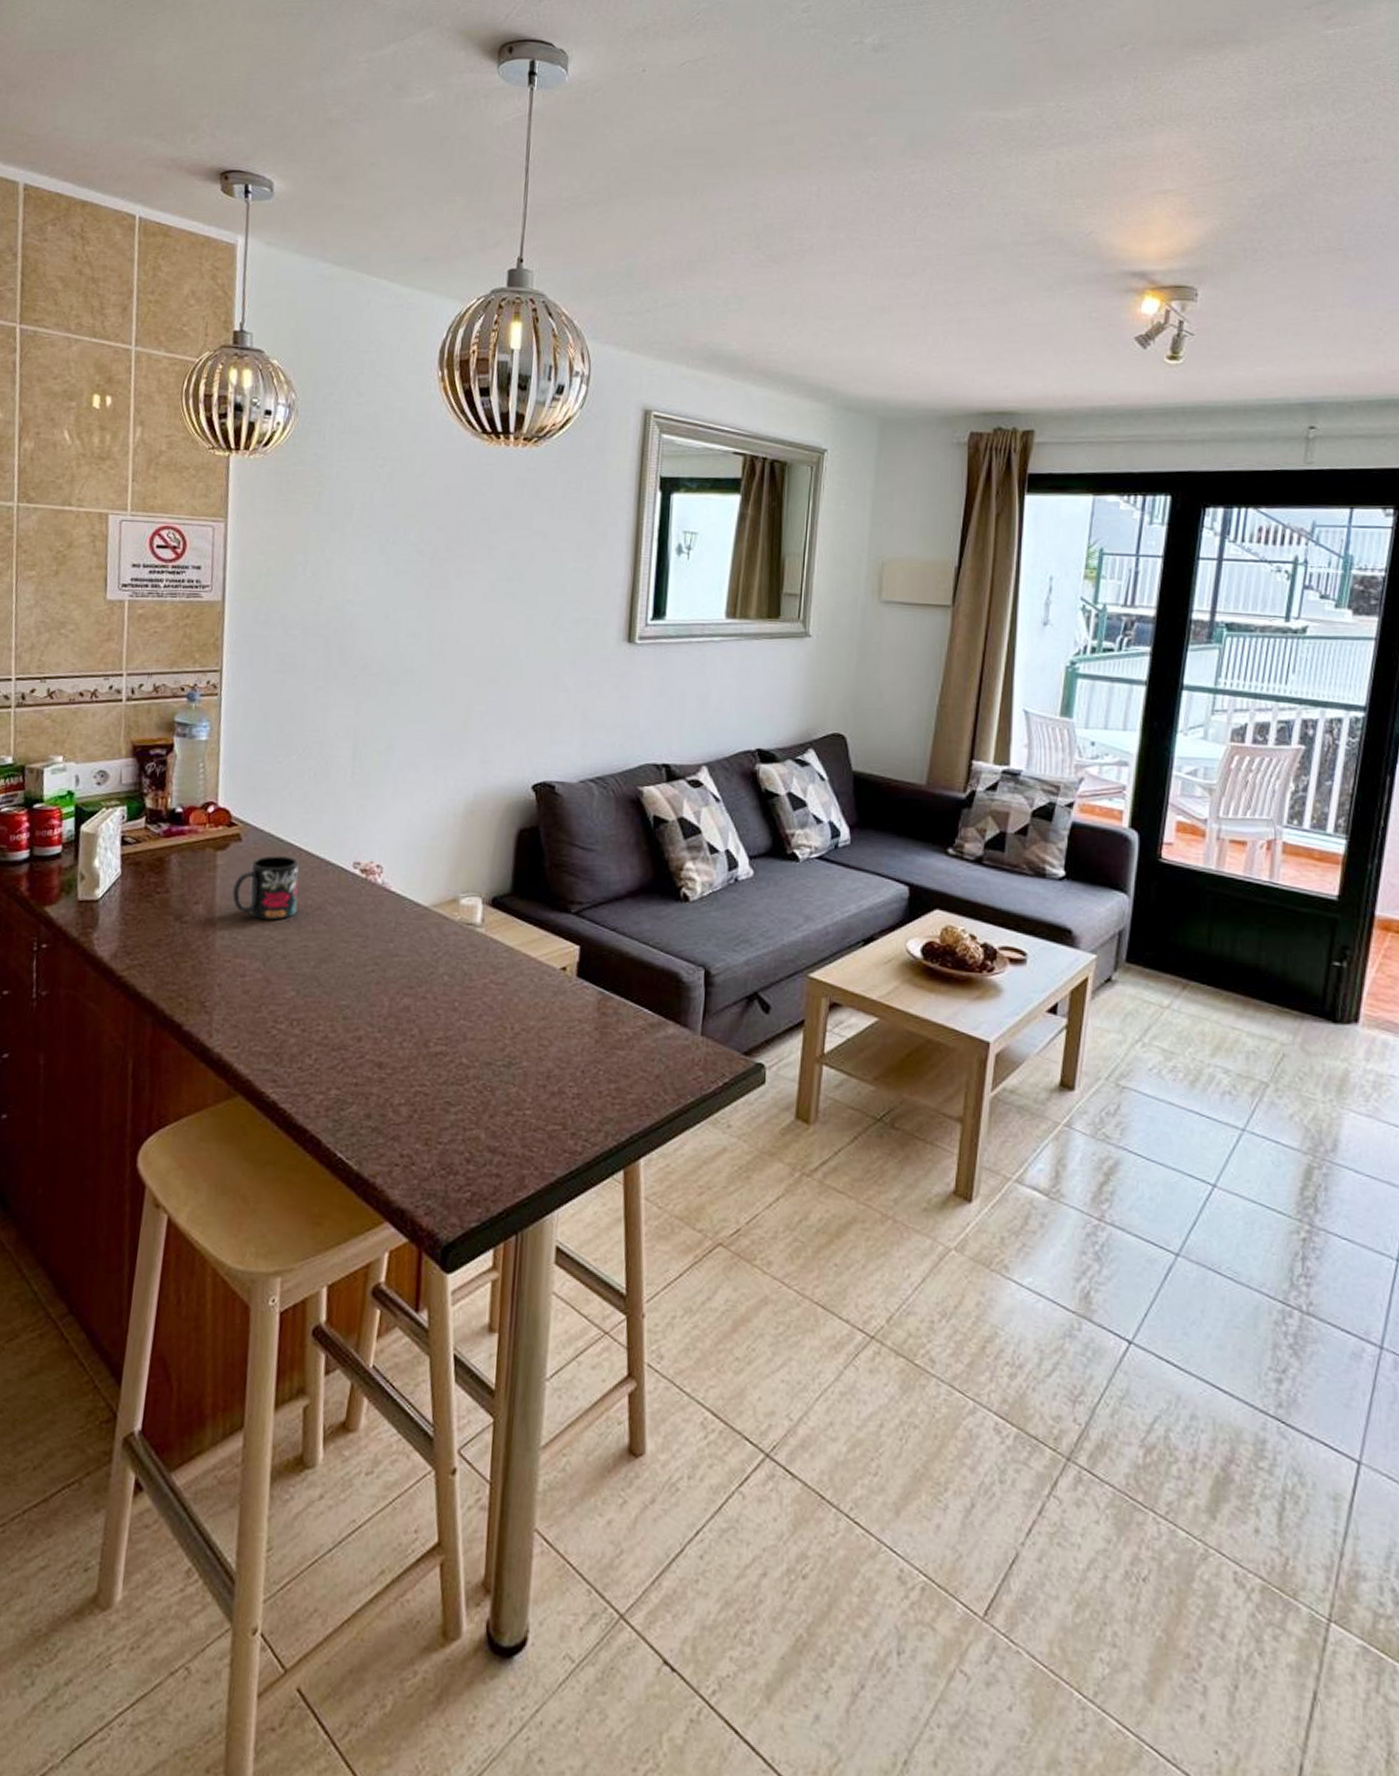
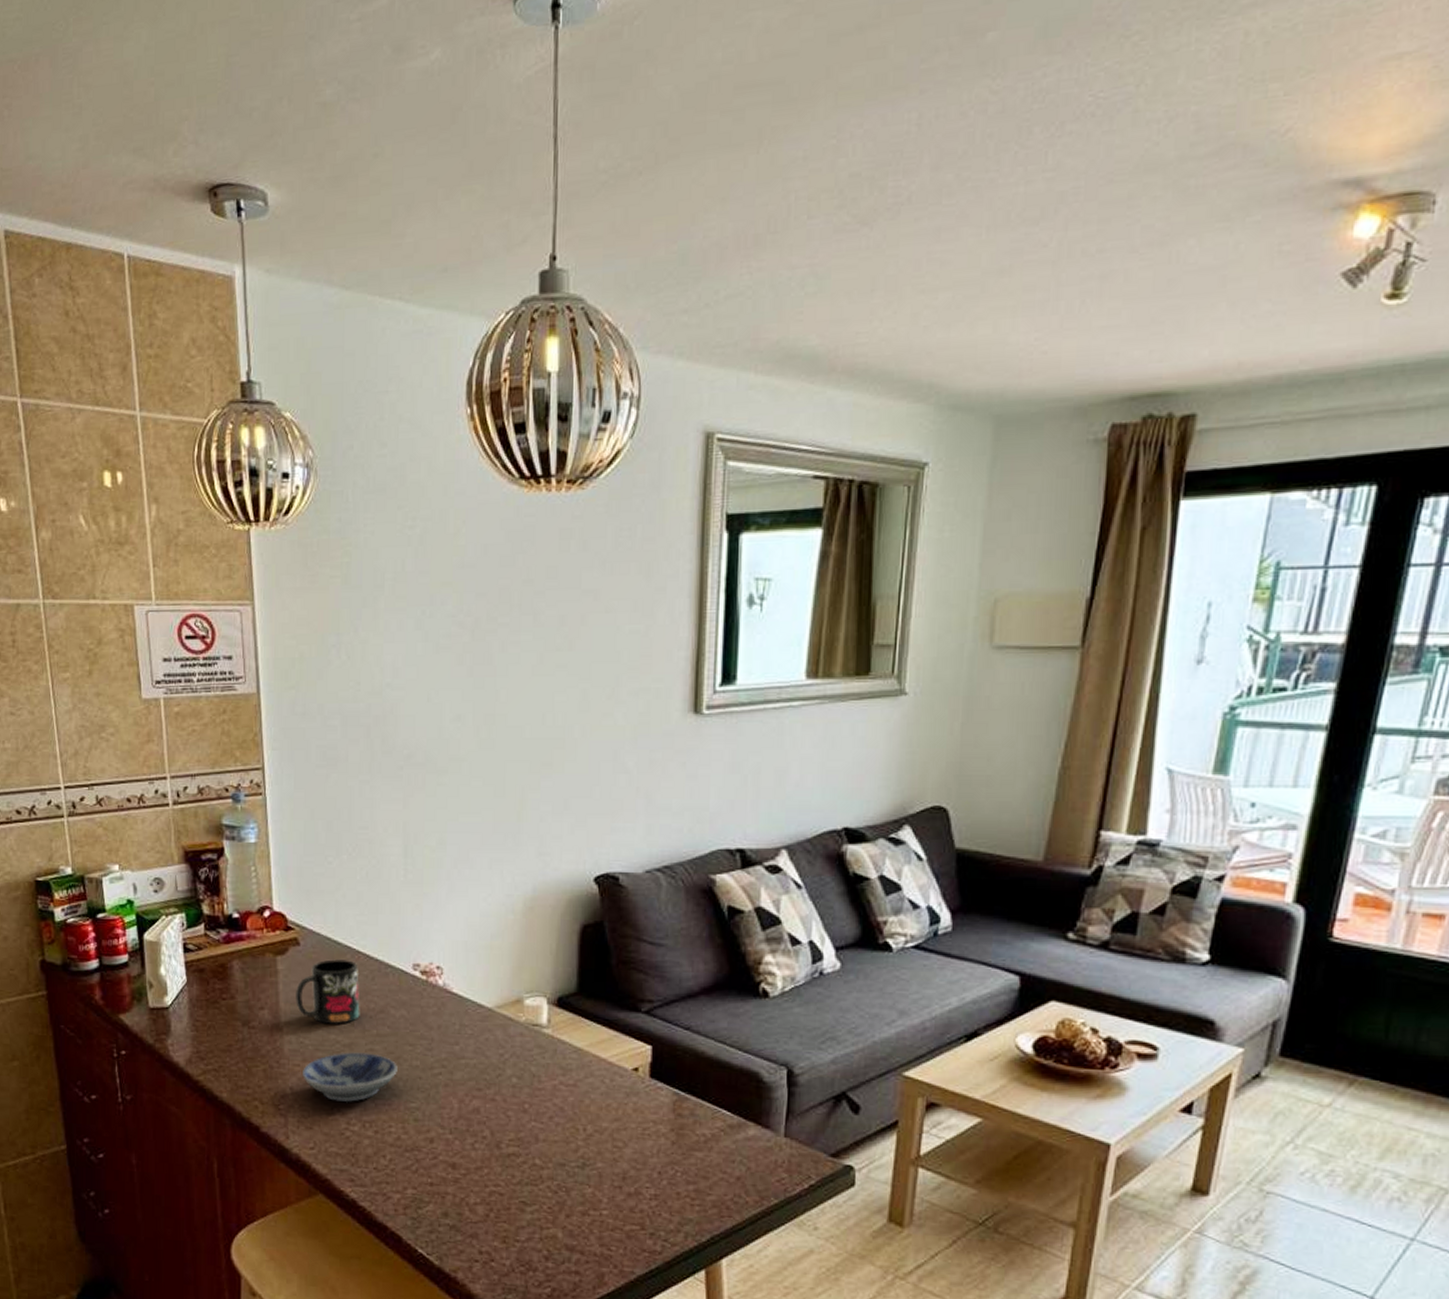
bowl: none [232,948,331,1000] -> present [303,1052,397,1103]

